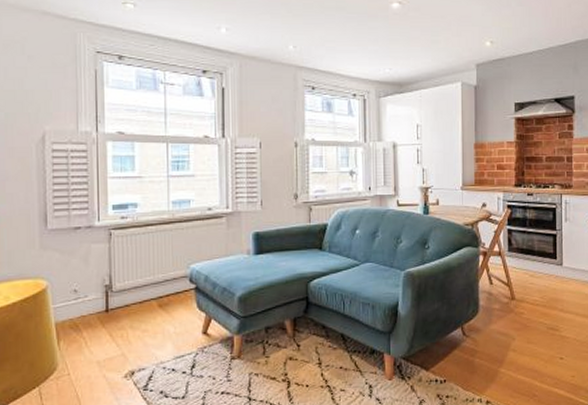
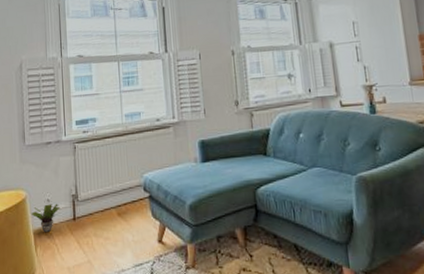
potted plant: none [52,294,91,326] -> present [30,203,61,233]

